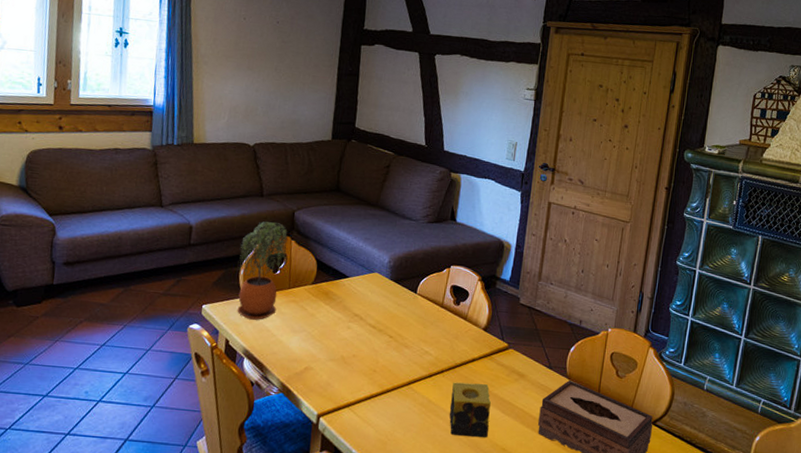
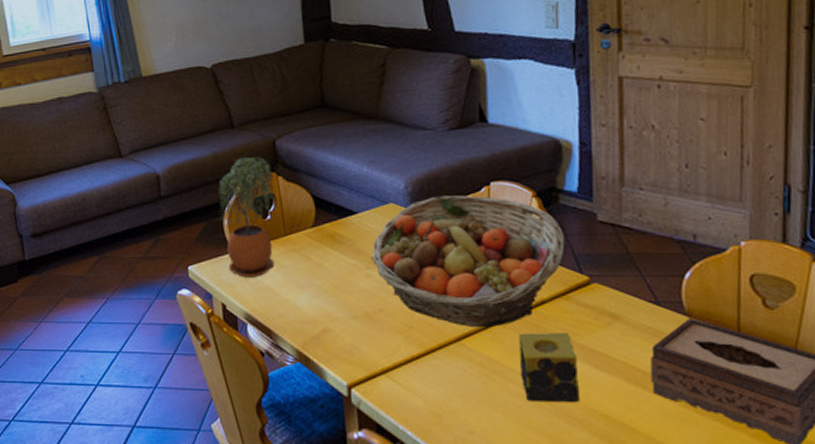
fruit basket: none [354,271,496,376] -> present [372,195,566,328]

